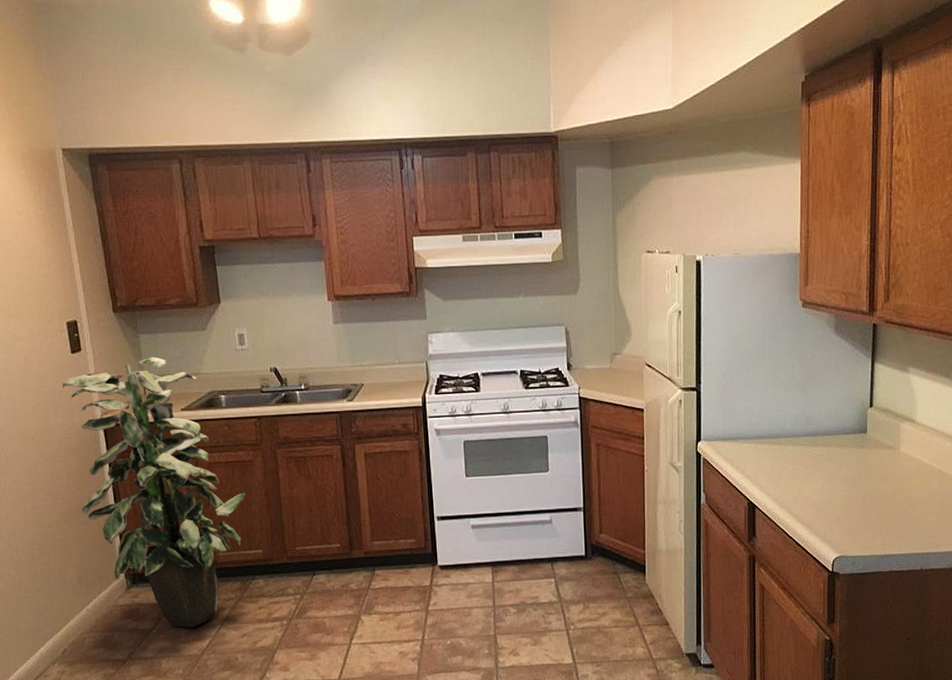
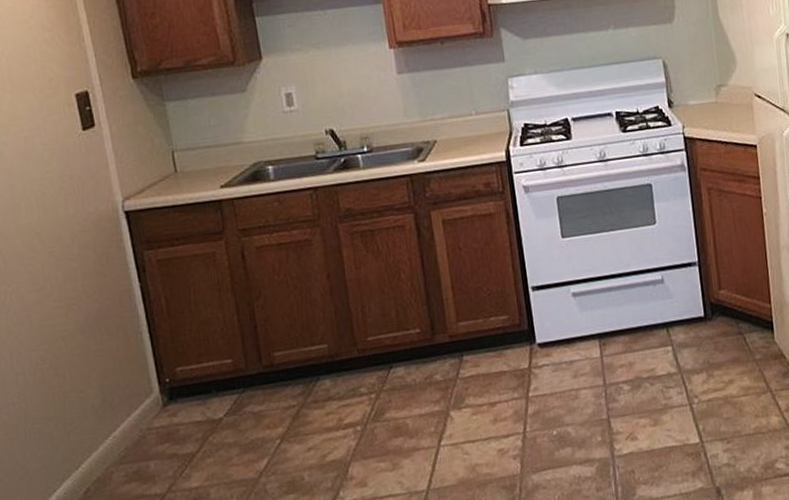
indoor plant: present [62,357,246,628] -> none [73,127,304,448]

